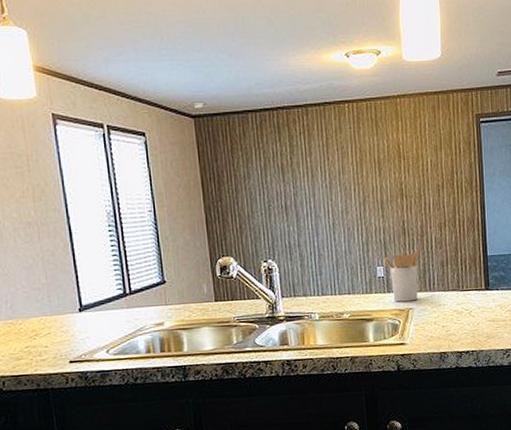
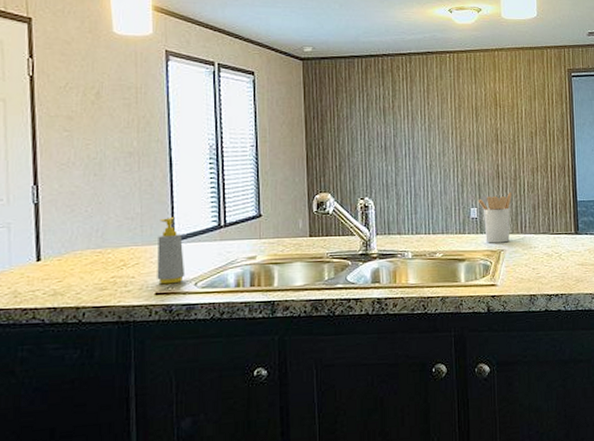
soap bottle: none [66,287,97,353] -> present [157,218,185,285]

